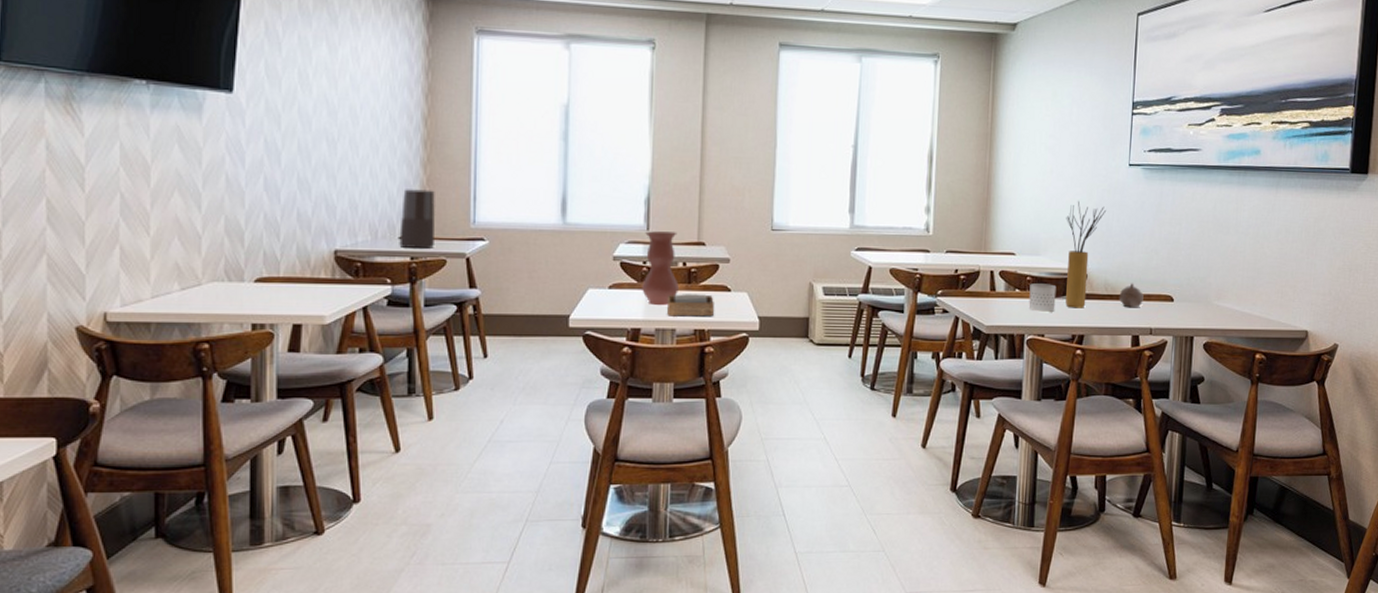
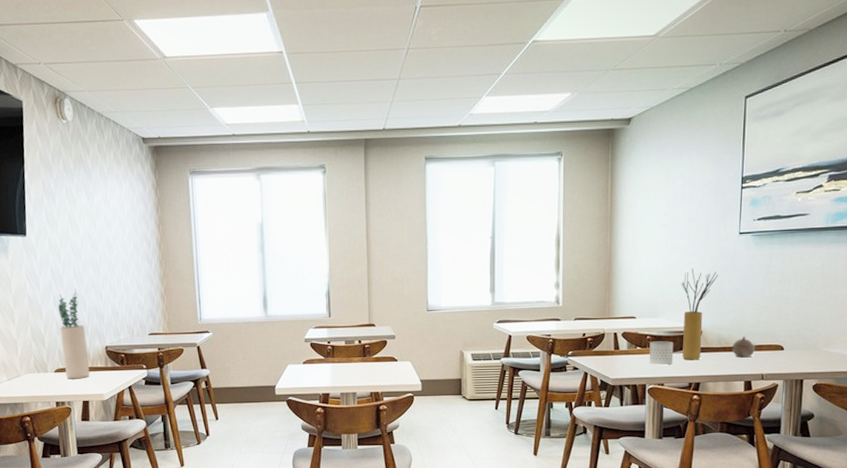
vase: none [268,170,308,294] -> present [57,289,90,380]
vase: present [399,189,435,248] -> none [148,297,174,342]
vase: present [642,231,679,305] -> none [328,317,356,375]
napkin holder: present [667,294,715,317] -> none [349,364,386,383]

